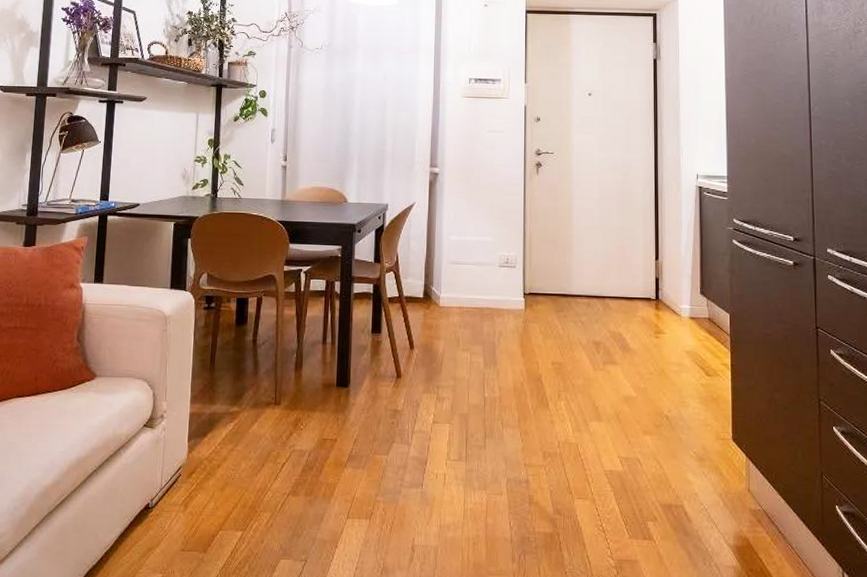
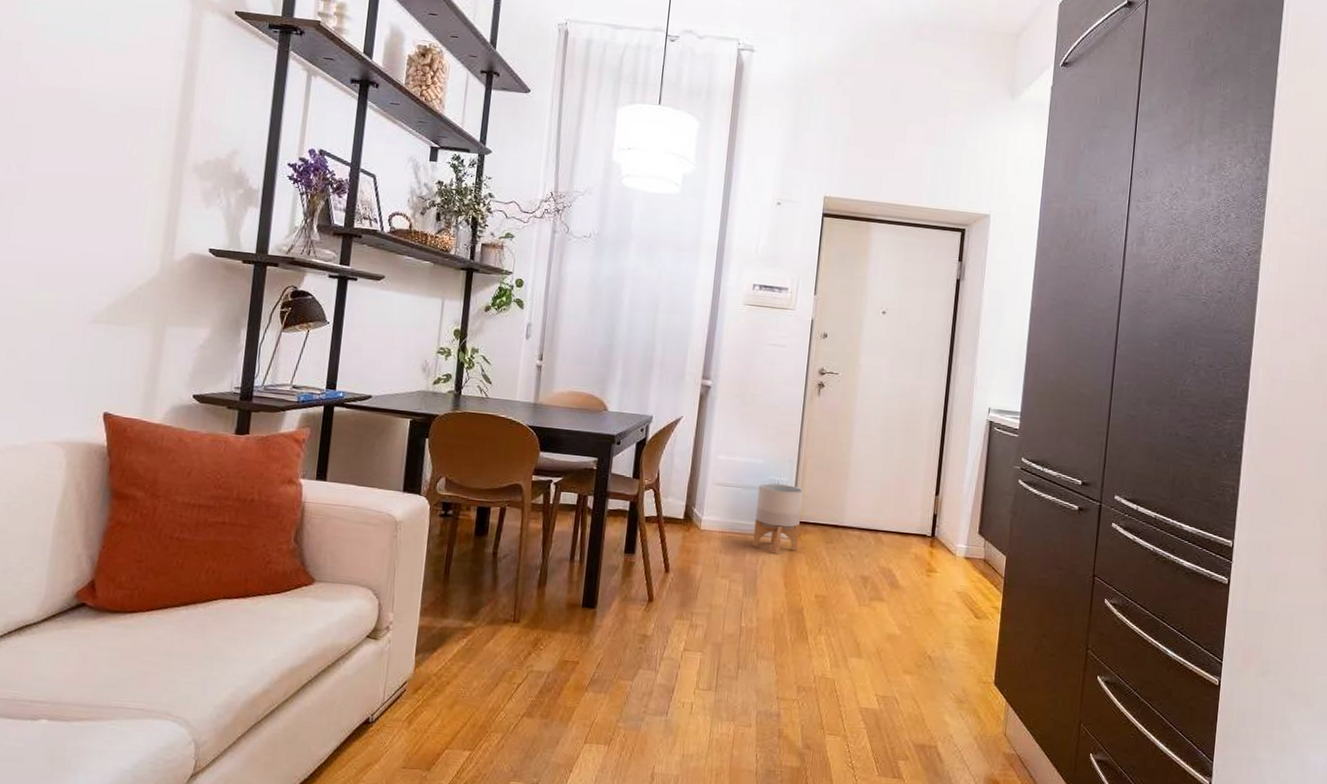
planter: none [489,258,532,325] -> present [752,482,804,554]

